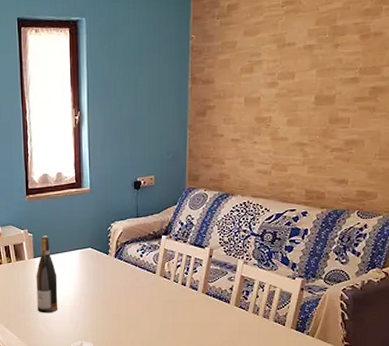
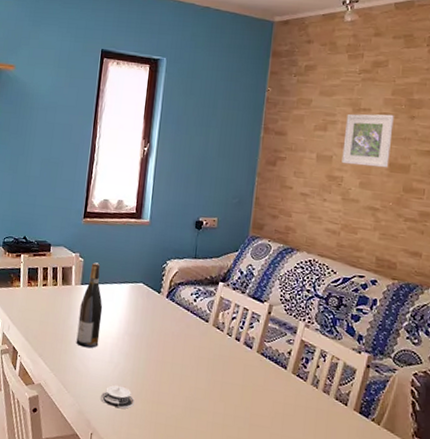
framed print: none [269,45,318,104] -> present [341,114,394,168]

